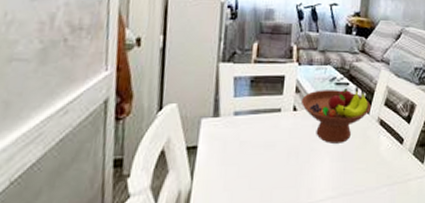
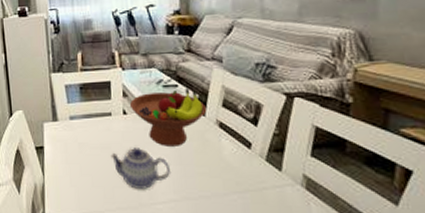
teapot: none [274,145,331,189] -> present [110,148,170,189]

